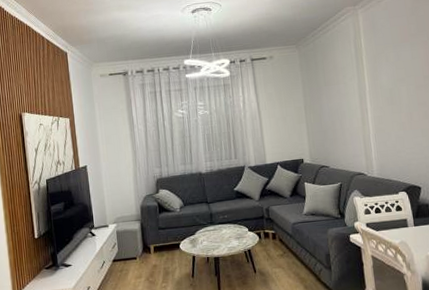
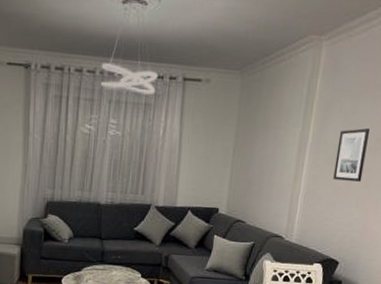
wall art: none [391,70,421,117] -> present [333,128,369,182]

